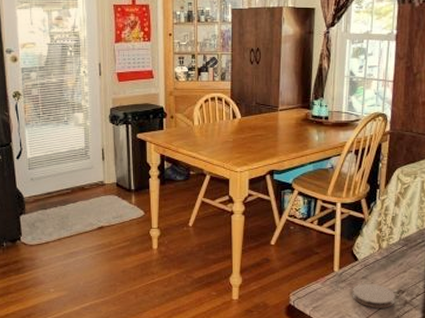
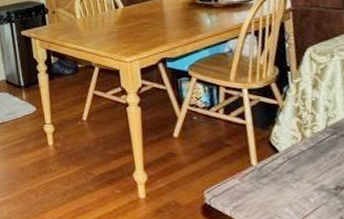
coaster: present [352,283,396,308] -> none [277,178,335,208]

